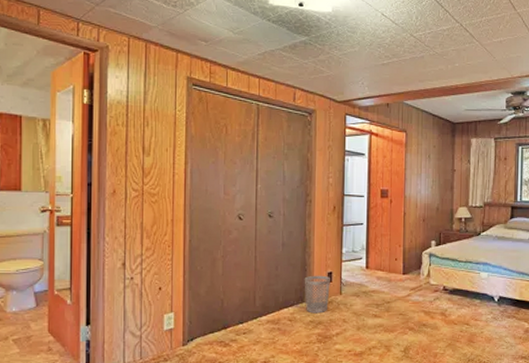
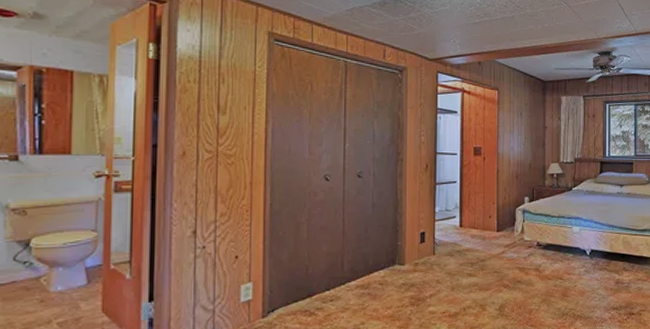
wastebasket: present [304,275,330,314] -> none [395,235,423,276]

